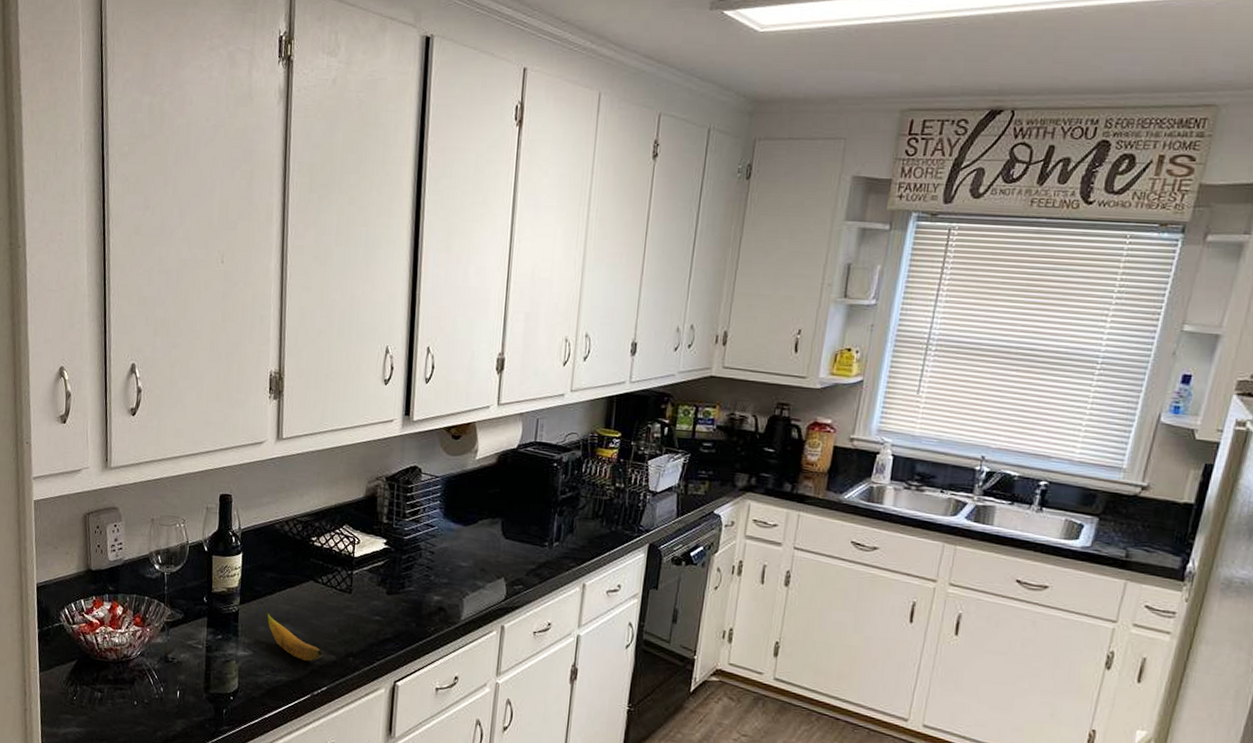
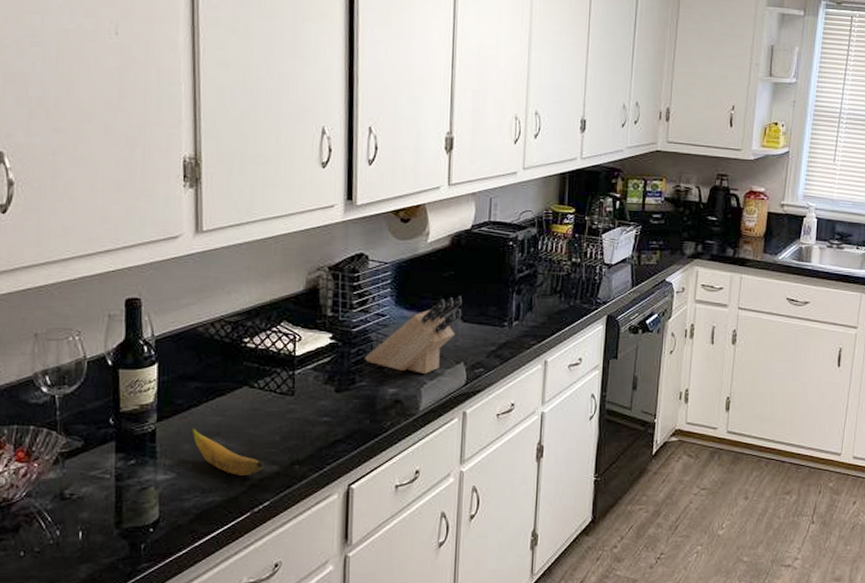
knife block: none [414,512,506,586] -> present [365,295,463,375]

